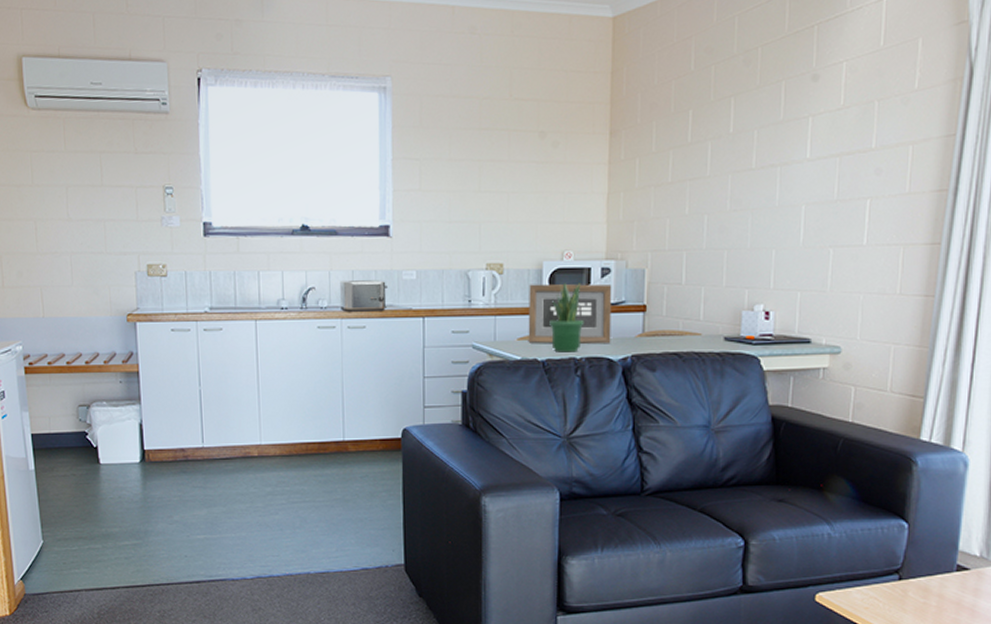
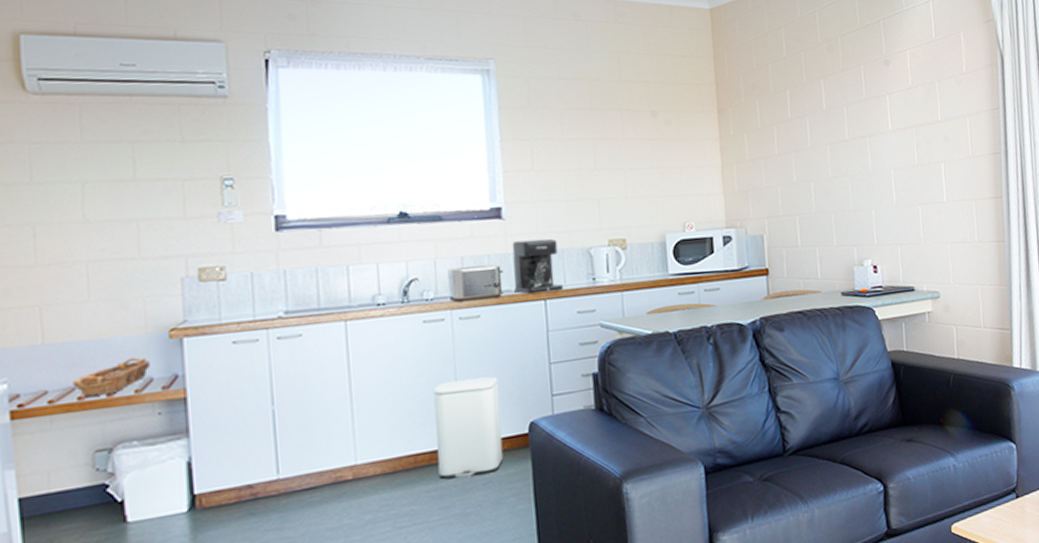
basket: none [62,335,115,362] -> present [71,357,151,397]
pedal bin: none [323,383,379,468] -> present [433,376,504,480]
coffee maker: none [396,258,442,312] -> present [512,238,564,295]
picture frame: present [528,283,612,345] -> none [653,252,739,316]
planter: present [549,283,584,353] -> none [677,252,712,323]

